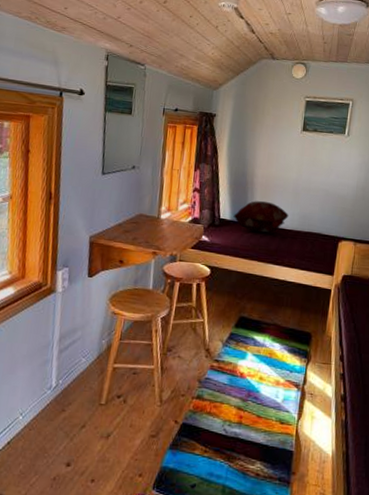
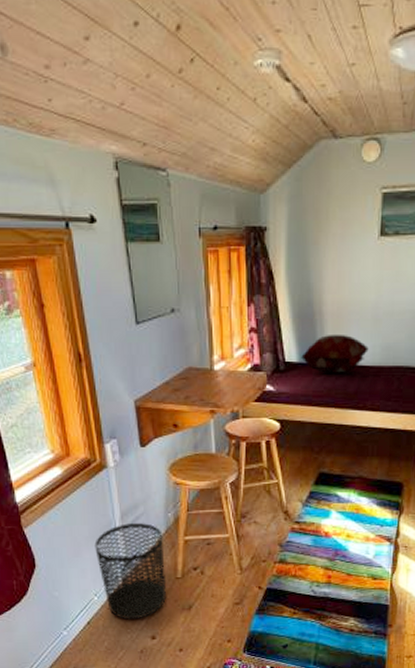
waste bin: none [29,346,94,444] -> present [94,523,166,620]

